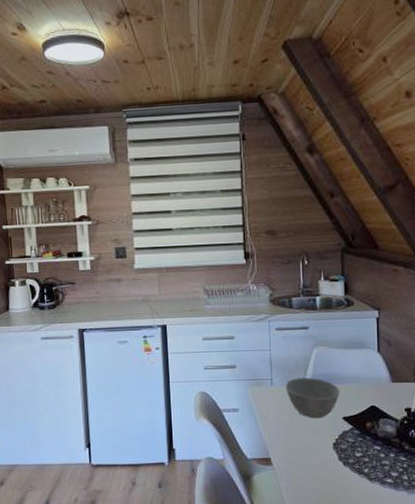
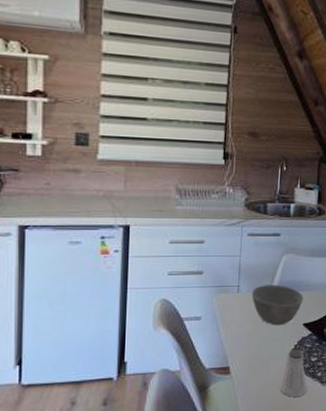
saltshaker: none [324,444,354,492] -> present [280,349,307,397]

